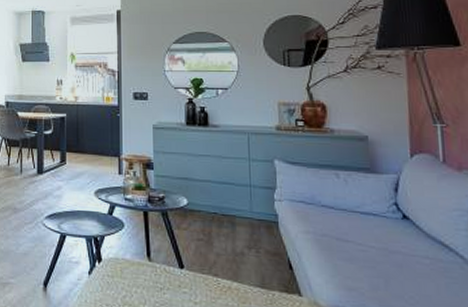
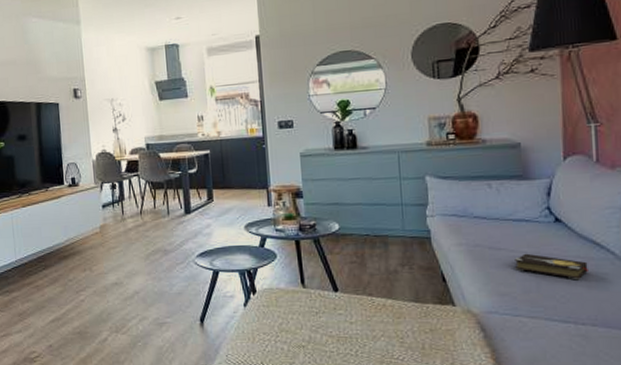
hardback book: none [362,248,437,282] -> present [515,253,588,281]

